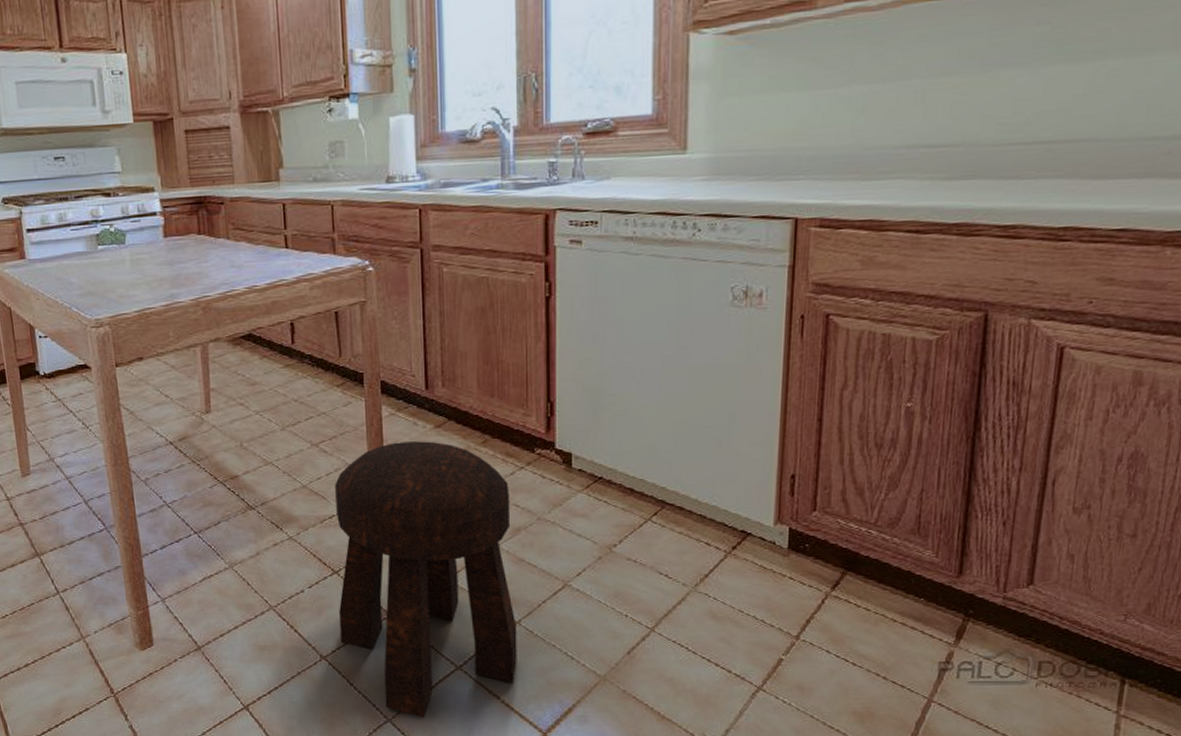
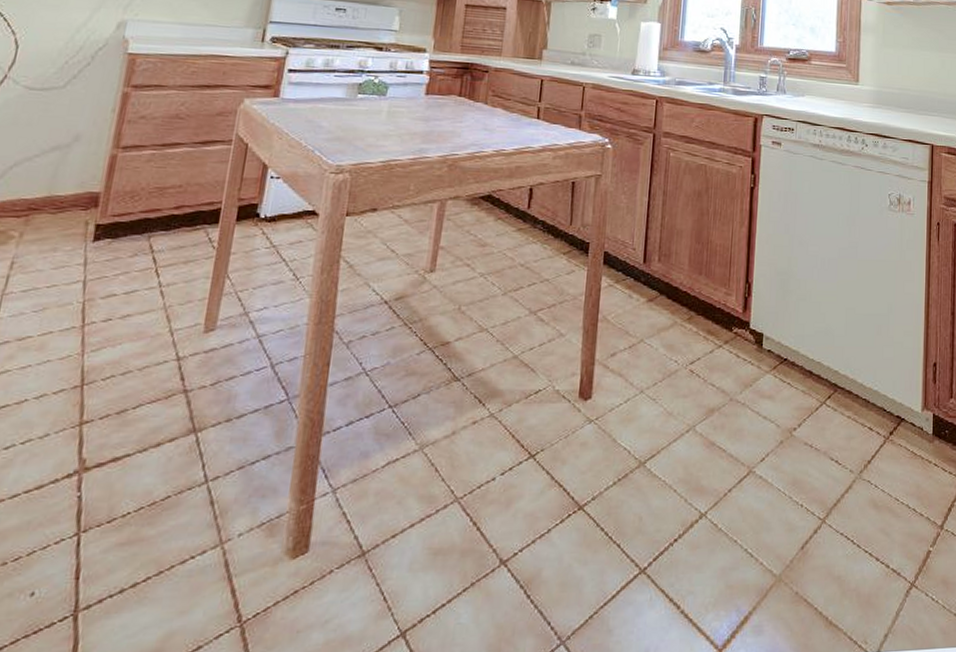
stool: present [335,441,517,719] -> none [525,314,708,638]

